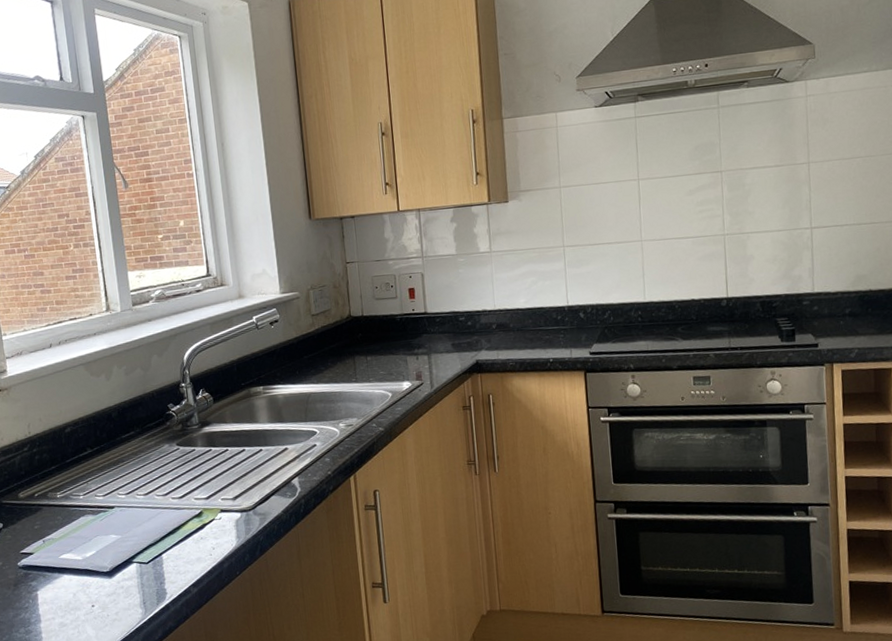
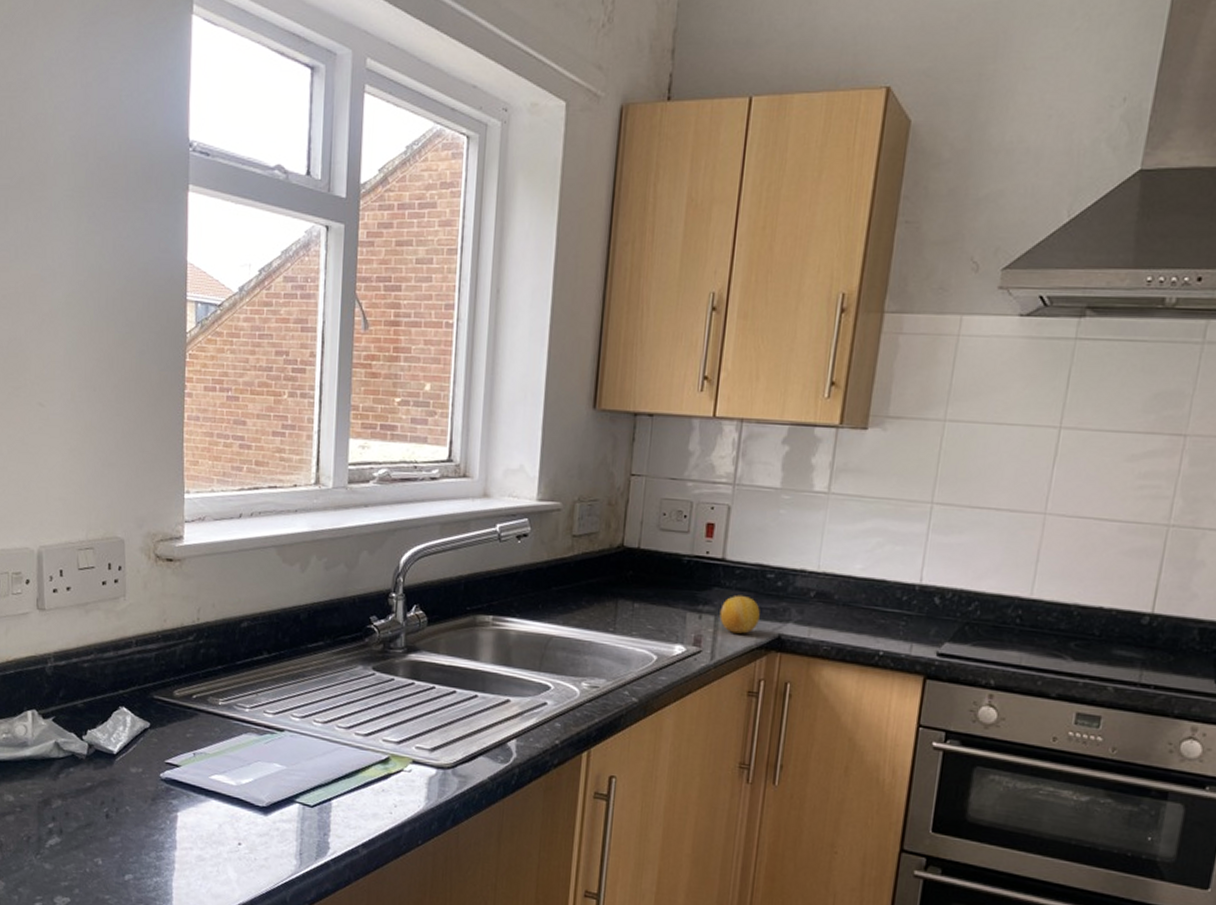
fruit: none [431,336,460,366] -> present [719,594,760,634]

